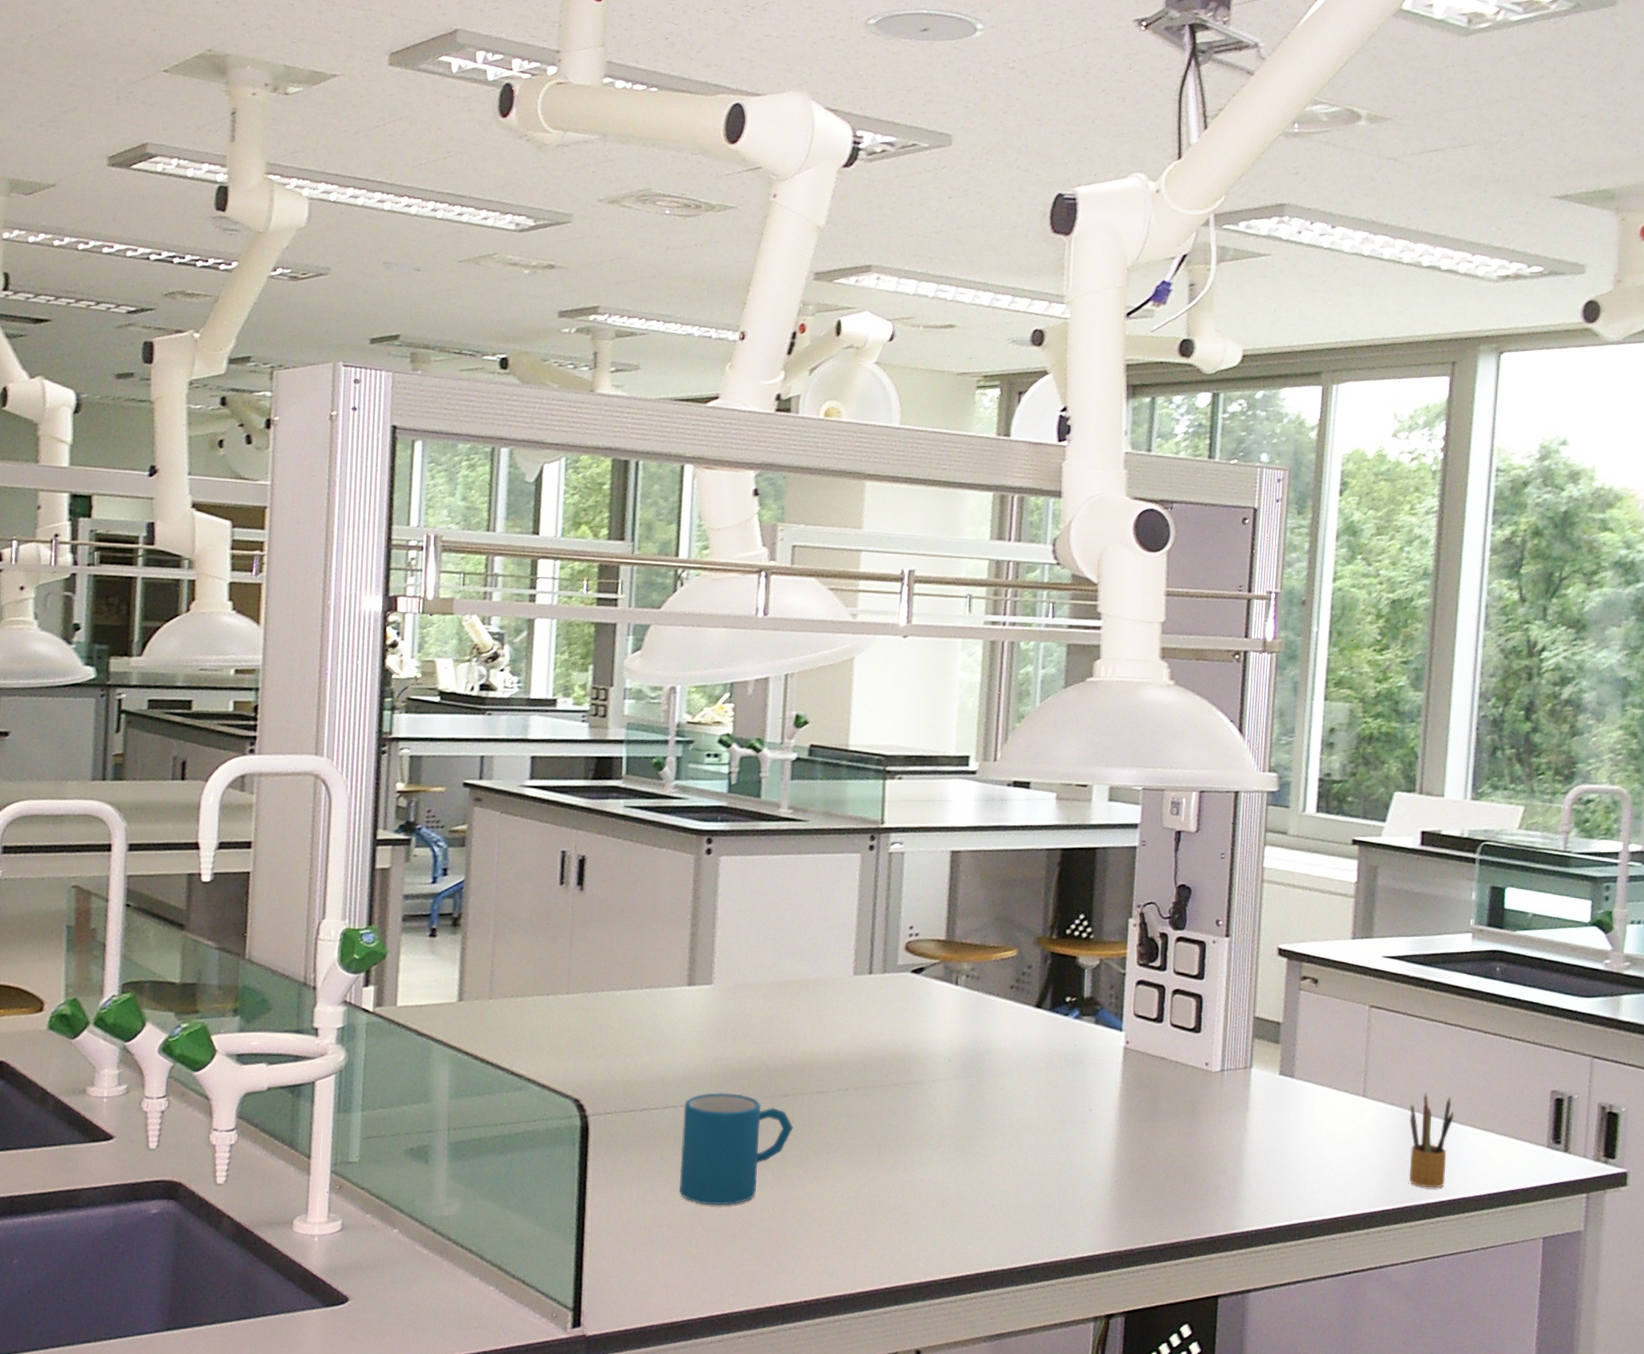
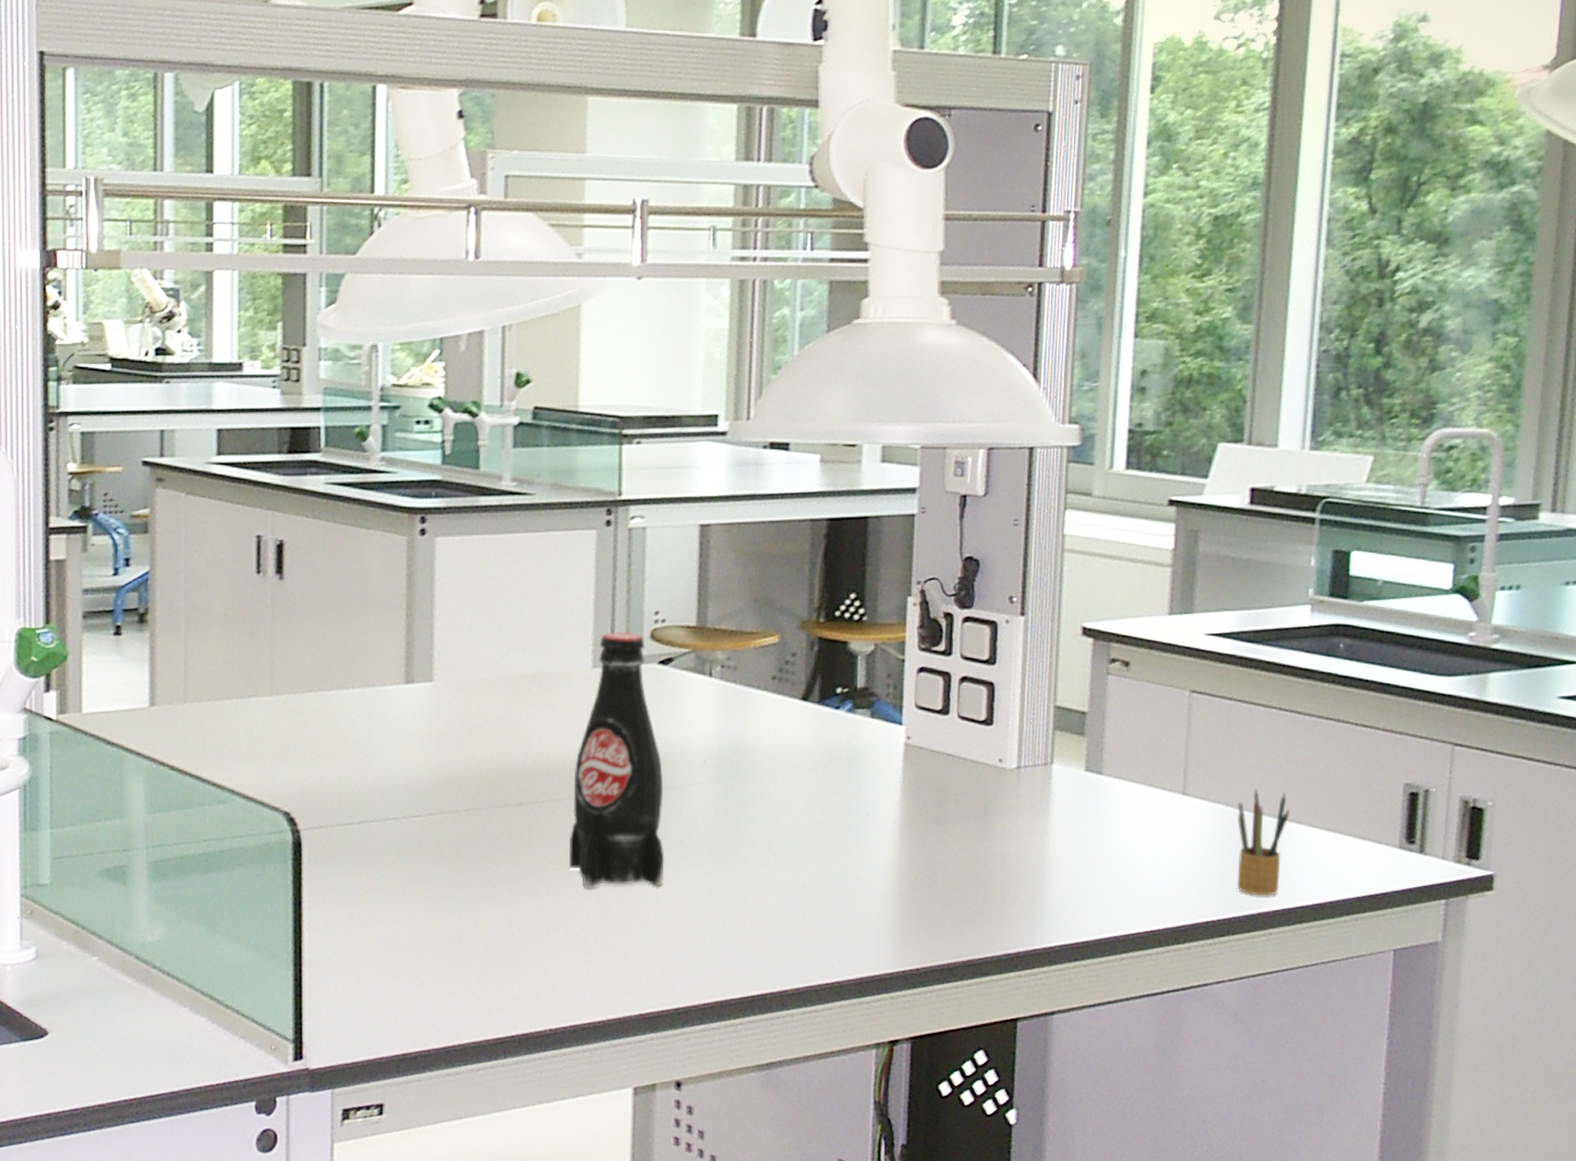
mug: present [679,1092,793,1205] -> none [405,801,530,926]
bottle: none [827,943,913,1174] -> present [569,631,665,889]

